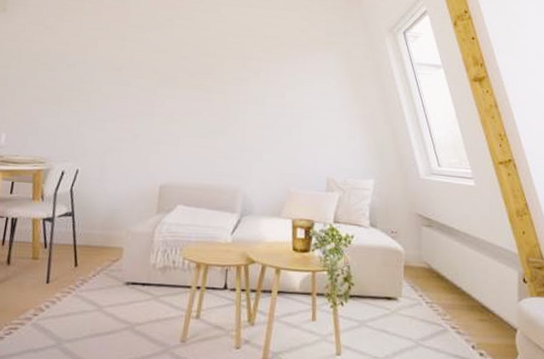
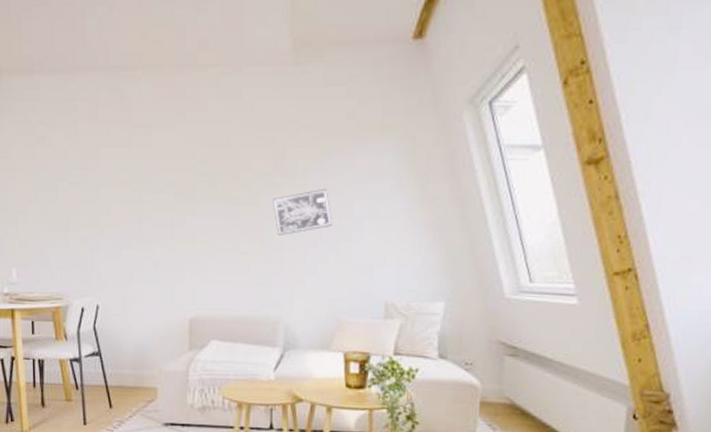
wall art: none [239,84,287,119] -> present [272,188,333,235]

